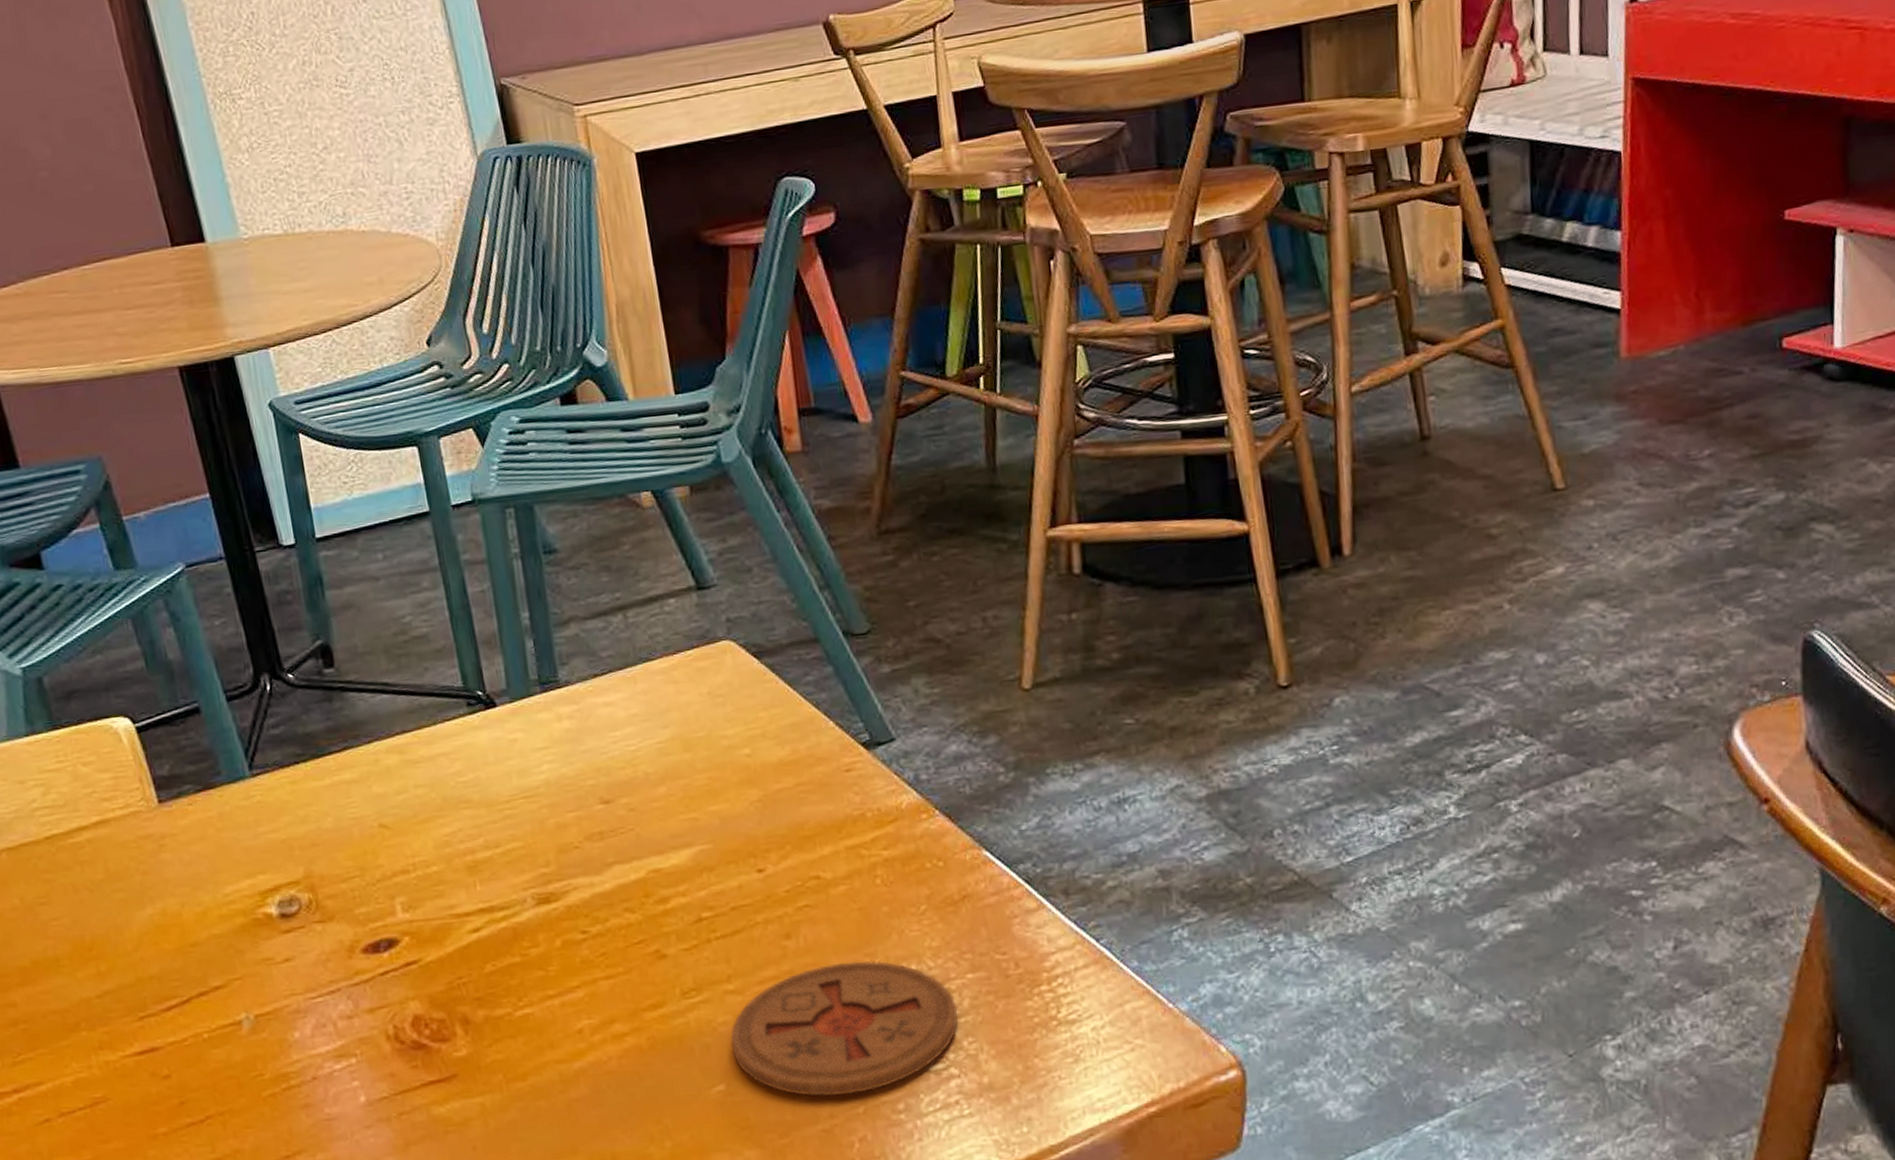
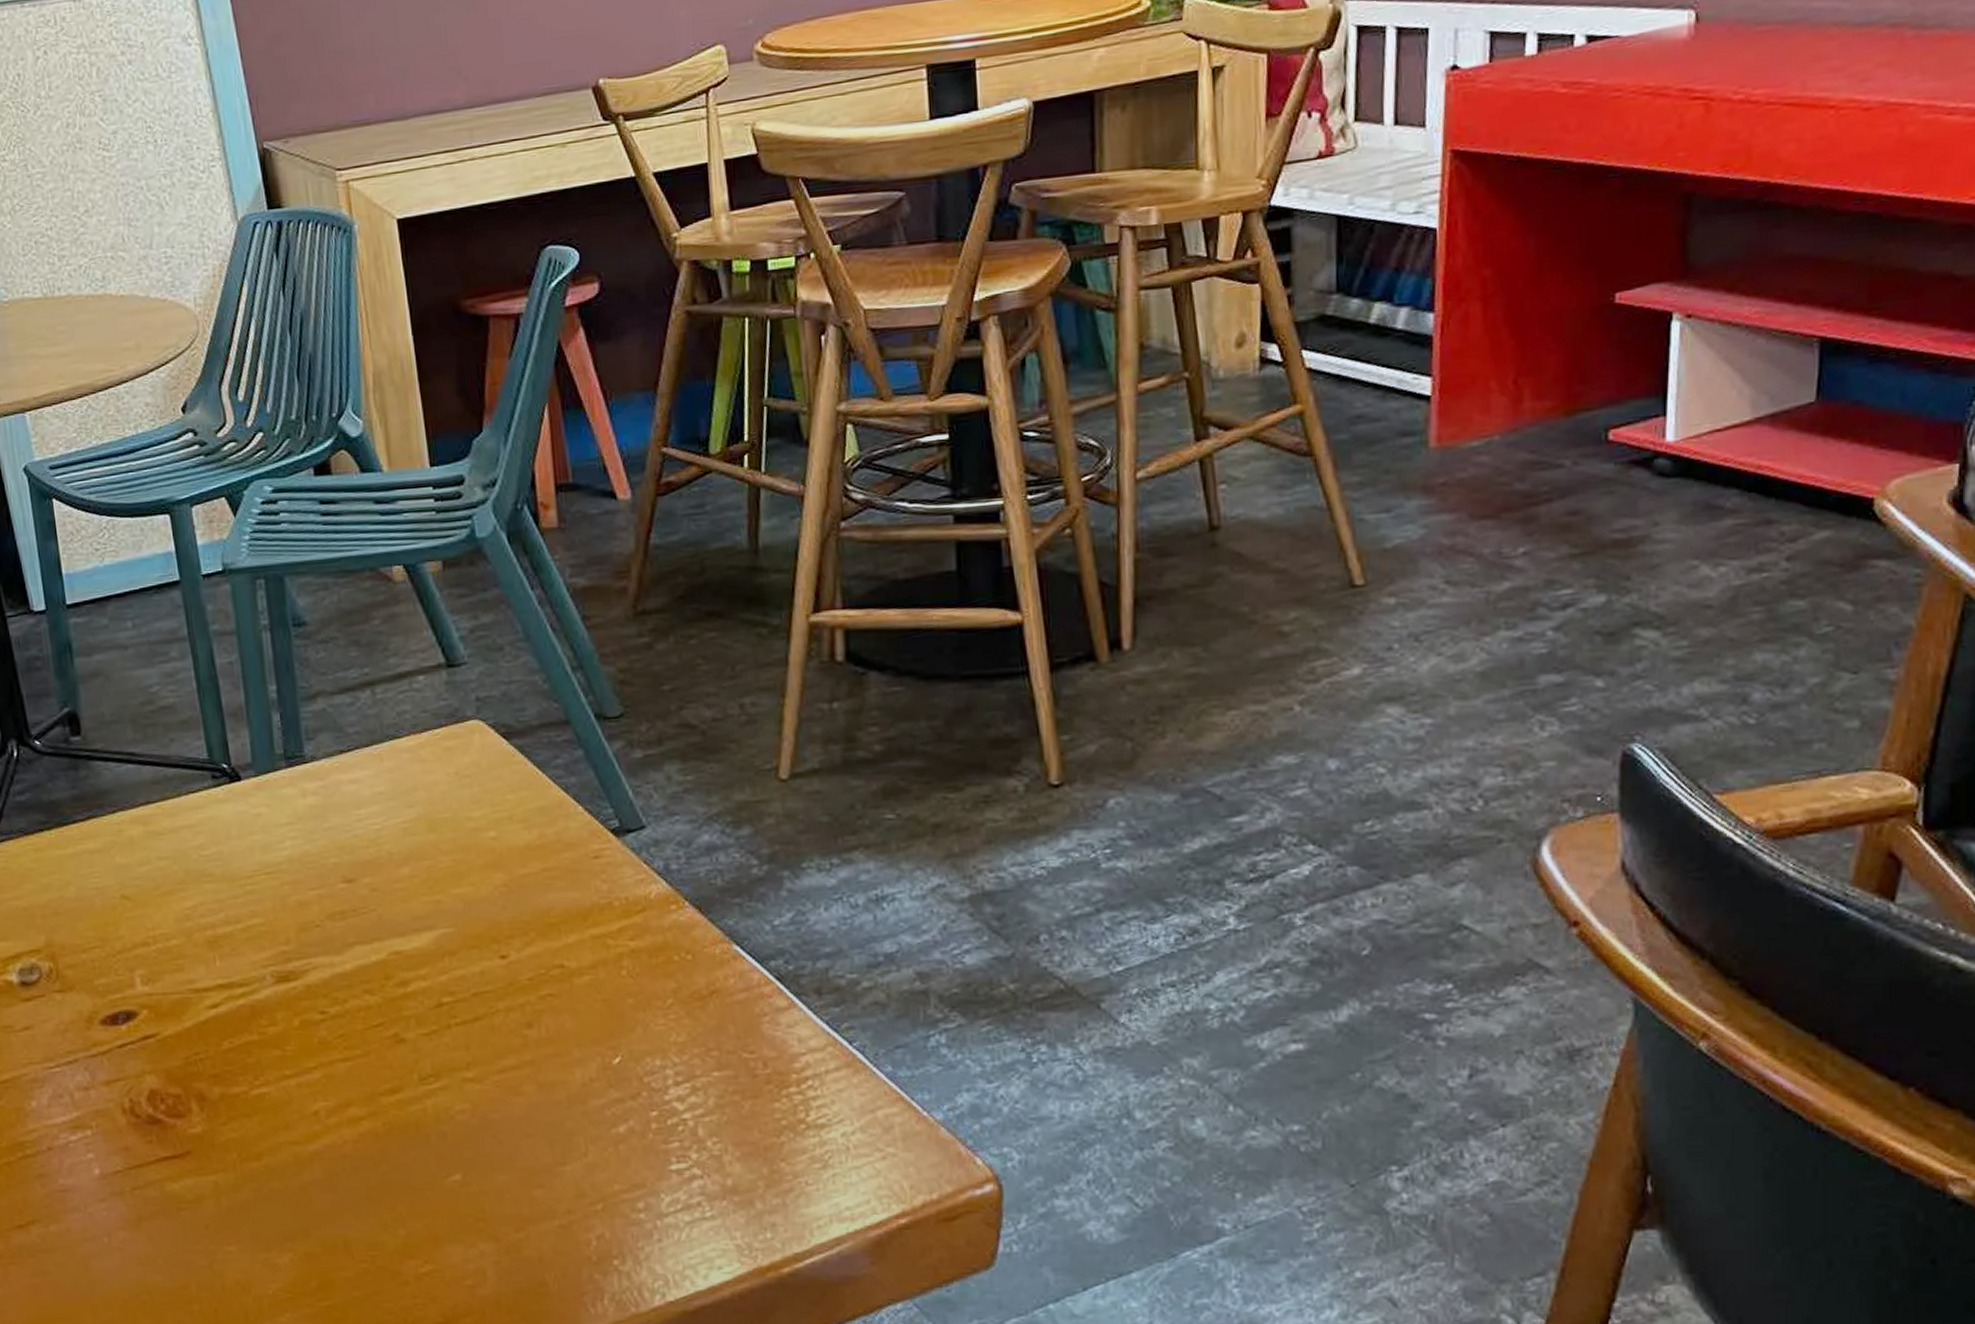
coaster: present [731,960,958,1096] -> none [468,1054,703,1191]

